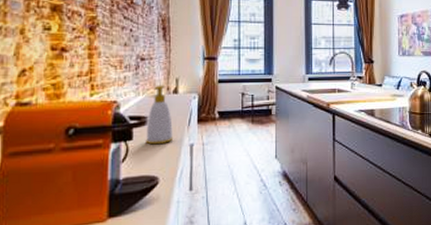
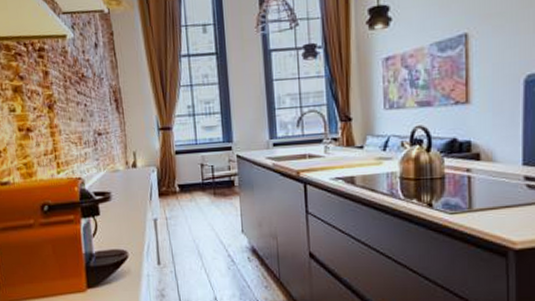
soap bottle: present [146,85,174,145] -> none [111,159,138,220]

